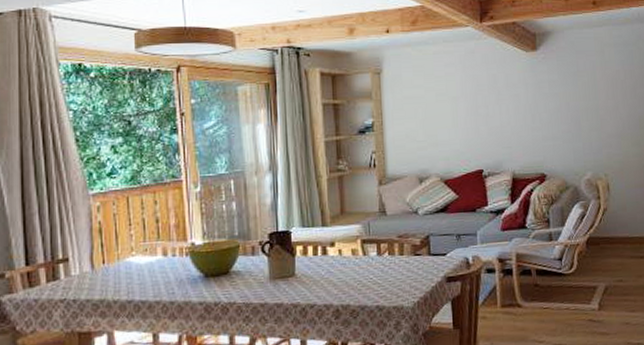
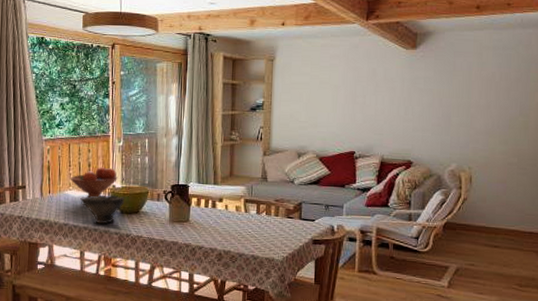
fruit bowl: none [131,220,197,262] -> present [70,167,117,198]
bowl: none [148,255,209,295] -> present [80,195,124,224]

